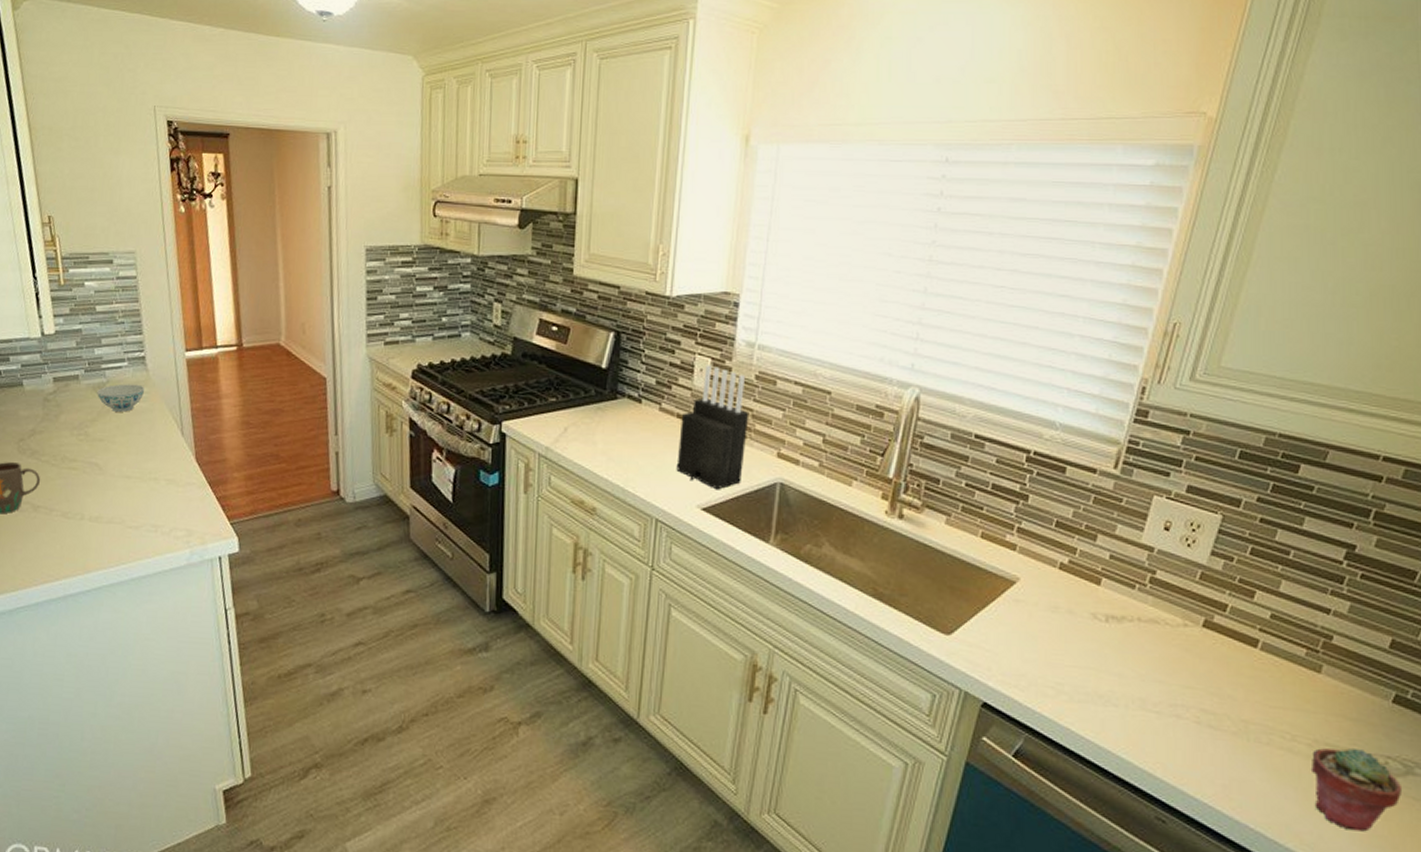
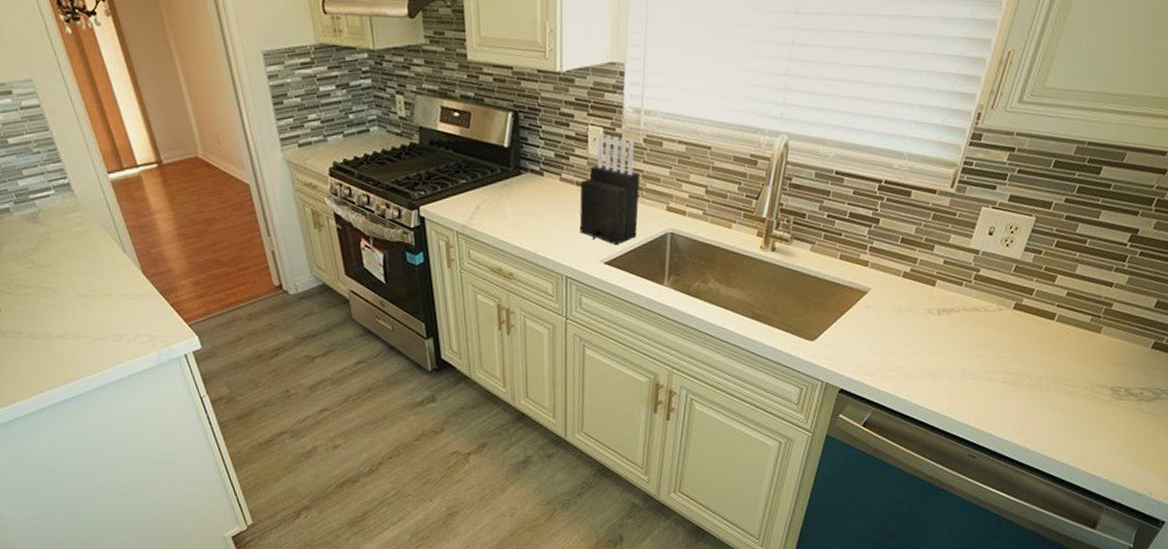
bowl: present [97,384,144,412] -> none [31,210,78,238]
potted succulent: present [1310,748,1403,832] -> none [1085,386,1151,444]

